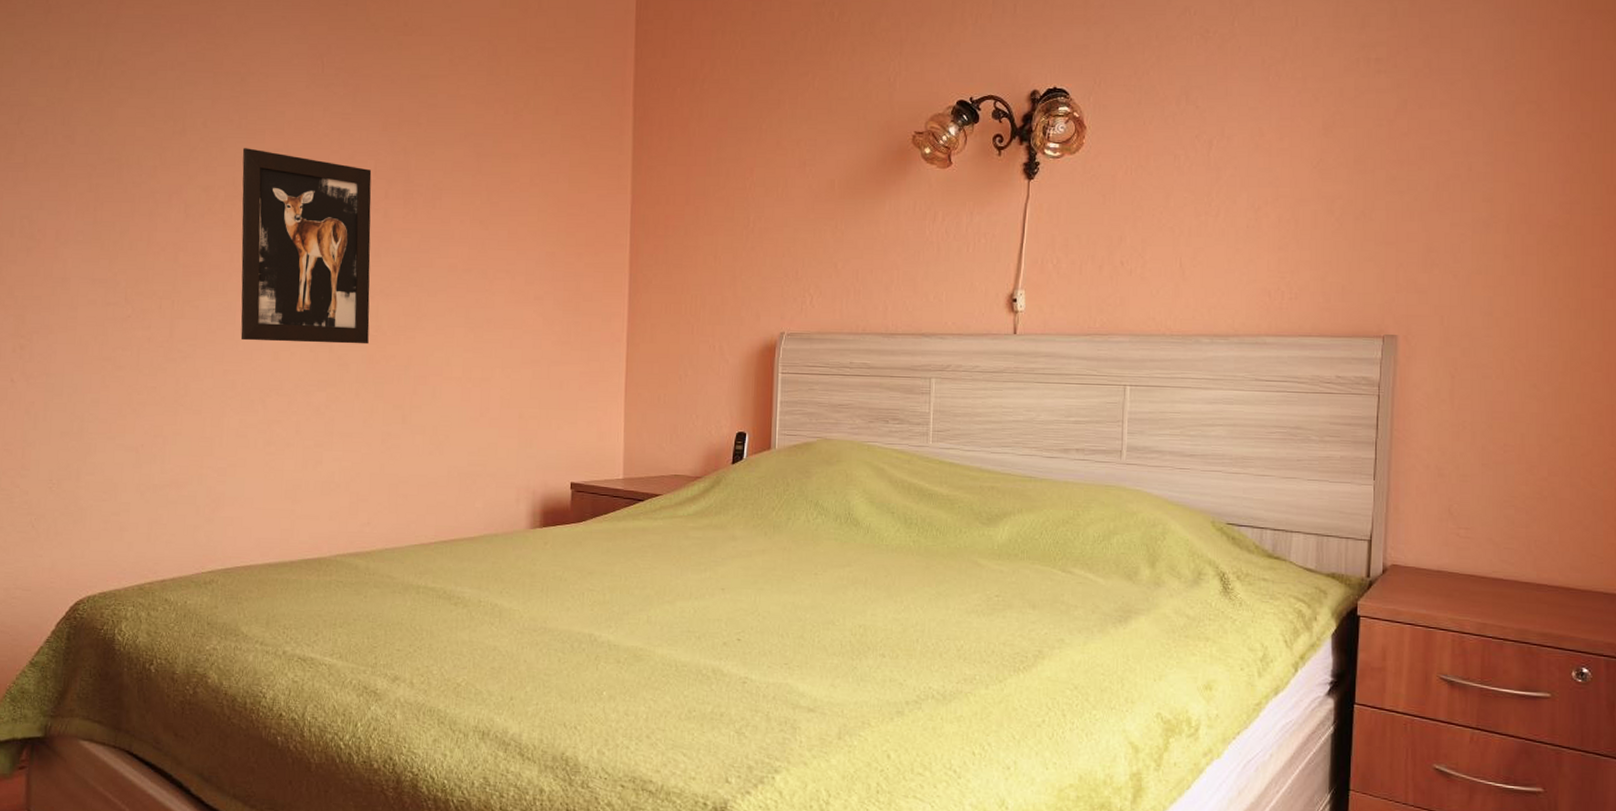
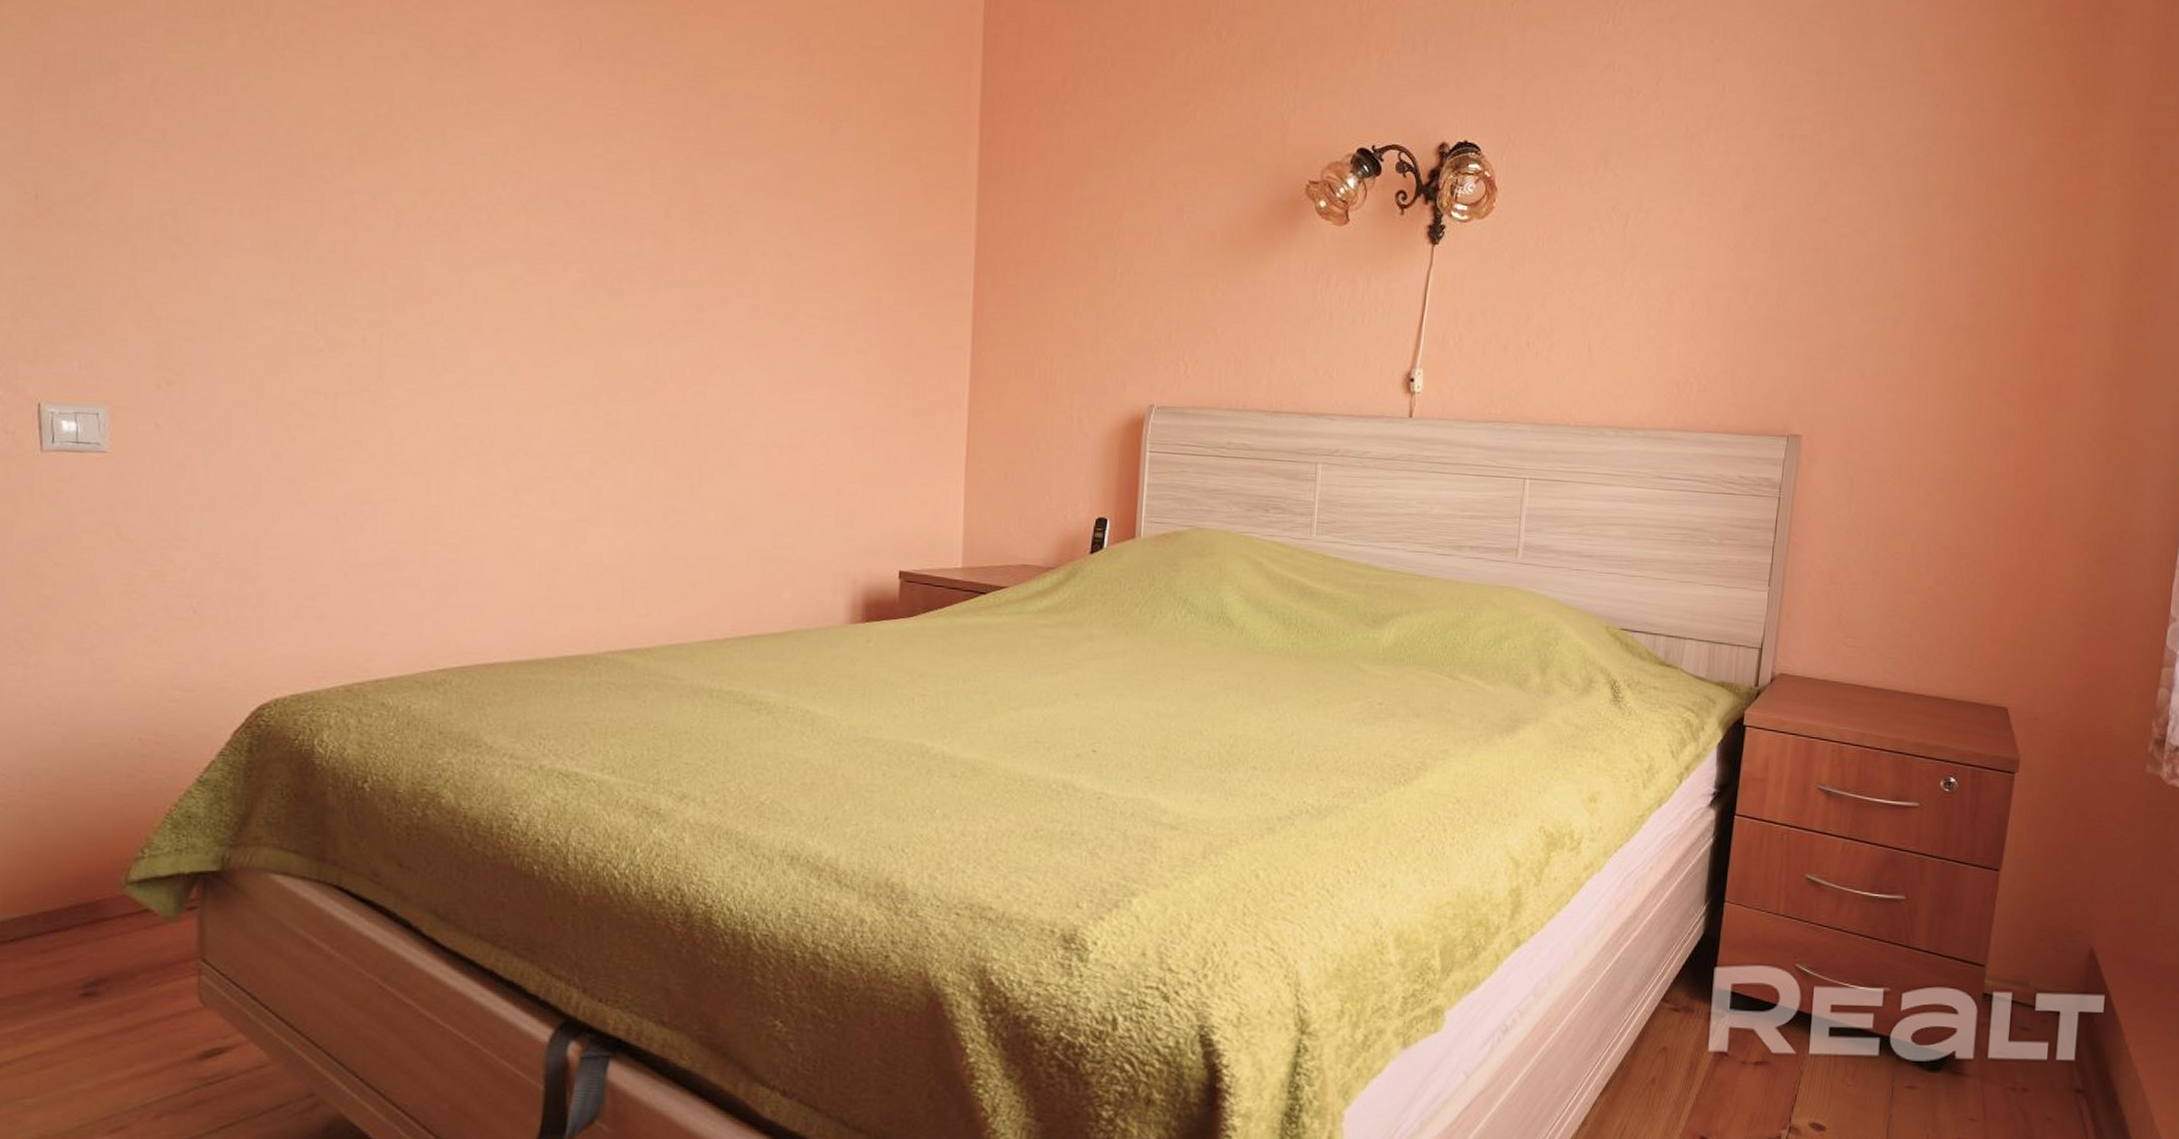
wall art: present [240,148,372,344] -> none [473,142,647,399]

